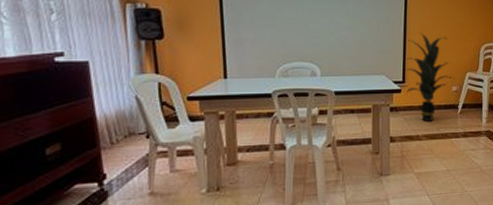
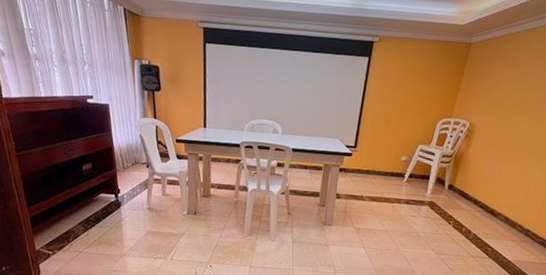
indoor plant: present [404,33,455,122] -> none [356,103,406,186]

